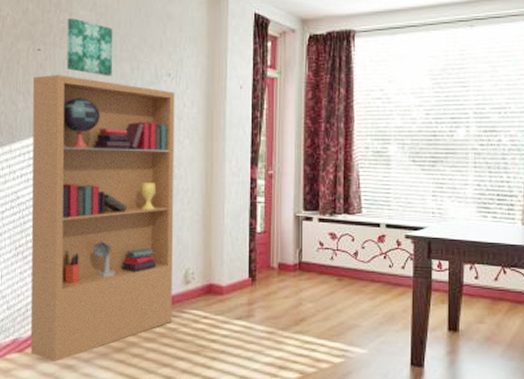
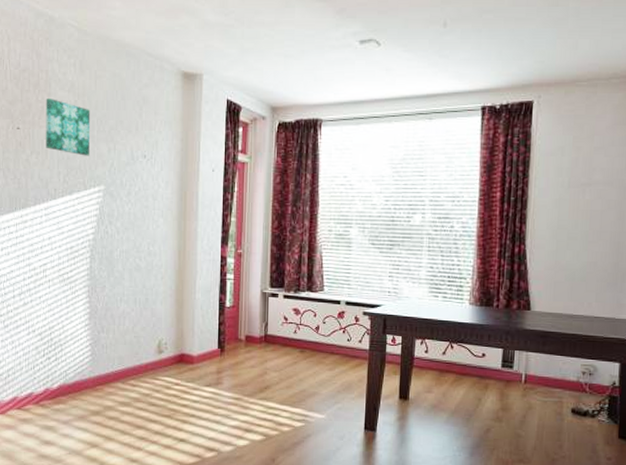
bookcase: present [30,74,175,362] -> none [12,153,150,423]

